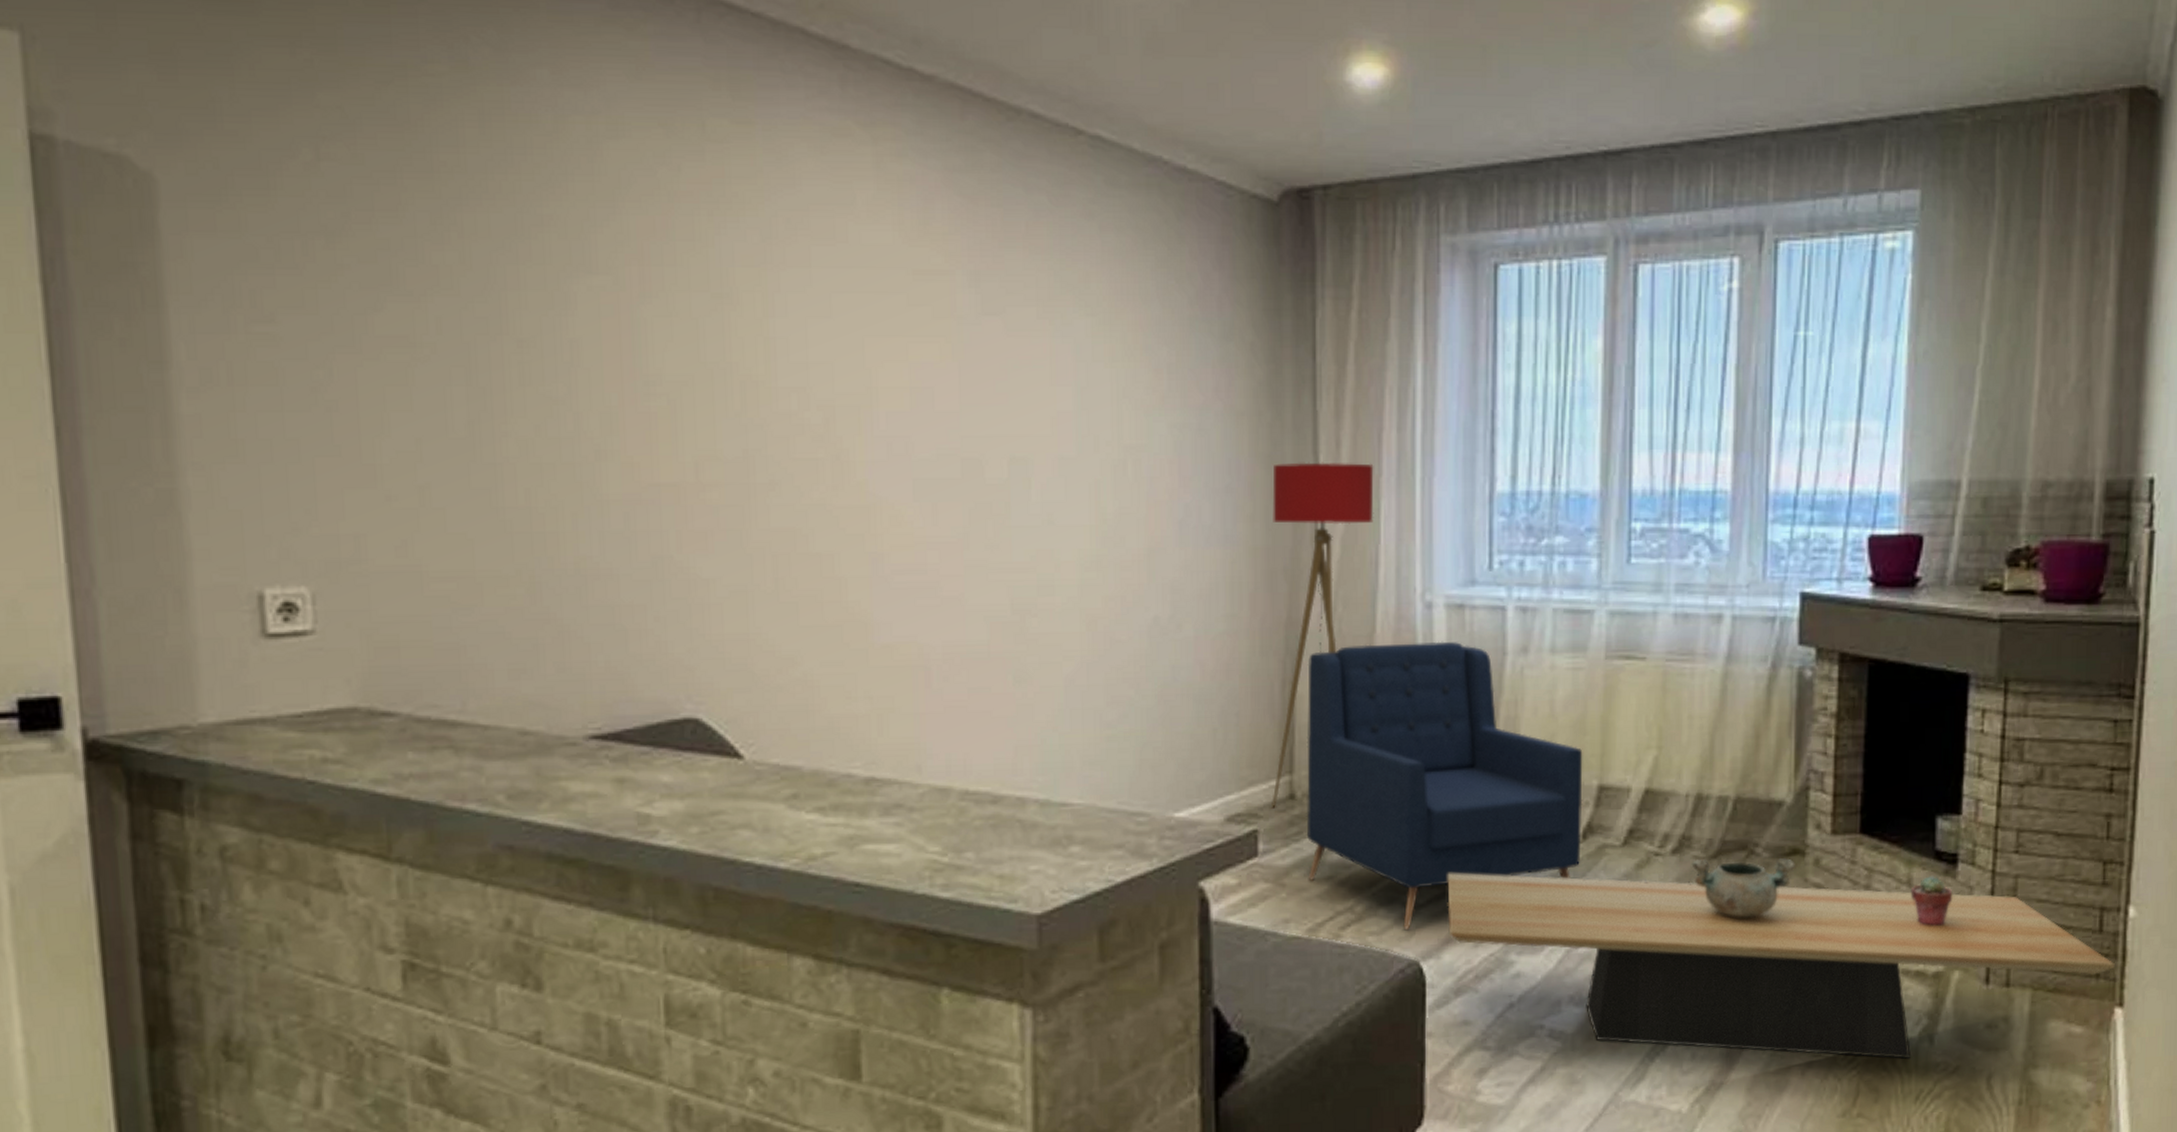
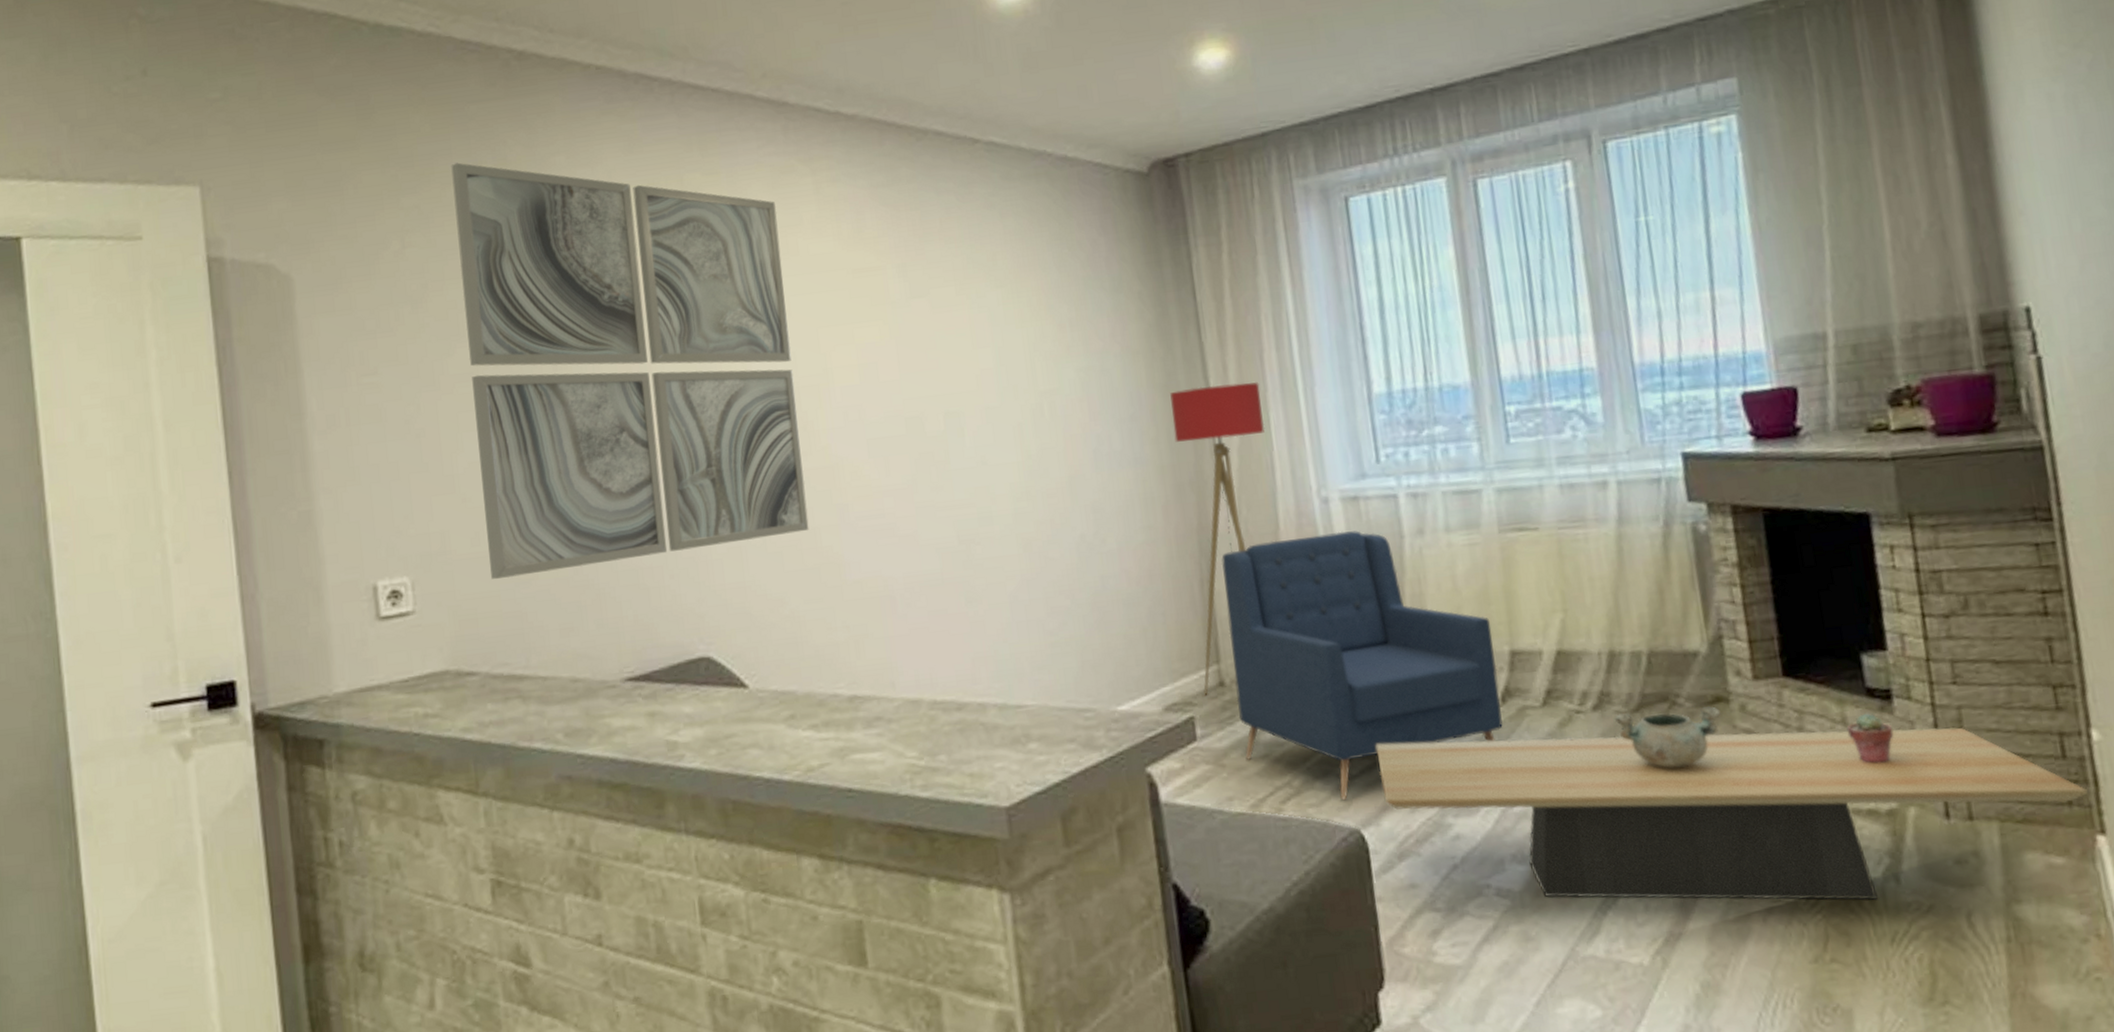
wall art: none [390,56,834,602] -> present [451,162,809,580]

